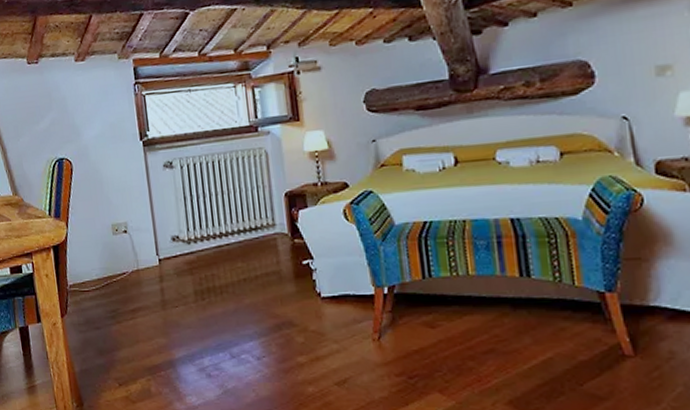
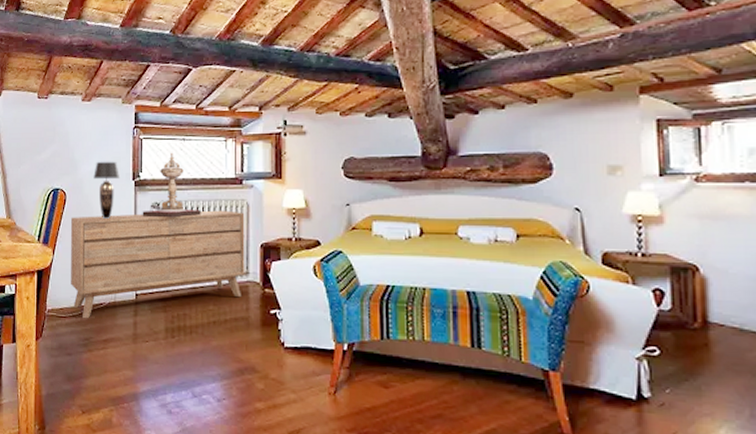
dresser: none [81,161,272,291] -> present [71,210,245,319]
table lamp: none [98,122,126,185] -> present [93,161,119,219]
decorative urn: none [154,105,217,178] -> present [142,152,201,218]

